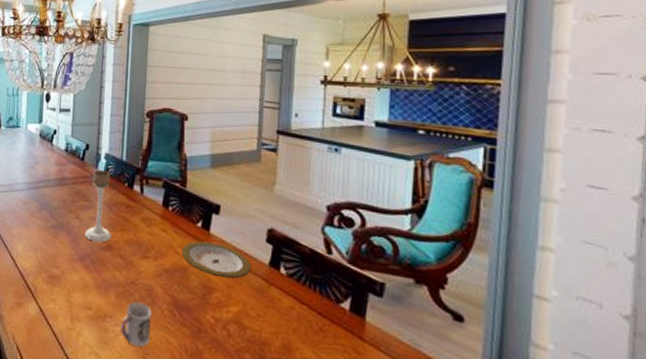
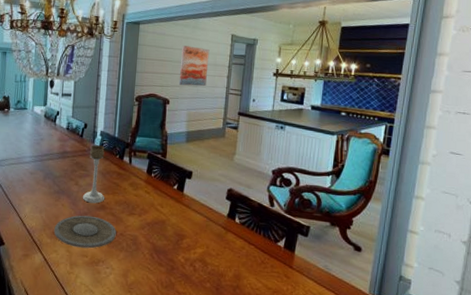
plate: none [50,256,127,299] -> present [53,215,116,249]
cup: present [121,302,152,348] -> none [111,249,136,284]
plate: present [181,241,252,279] -> none [161,200,214,228]
wall art: none [198,49,236,99] -> present [178,45,210,87]

